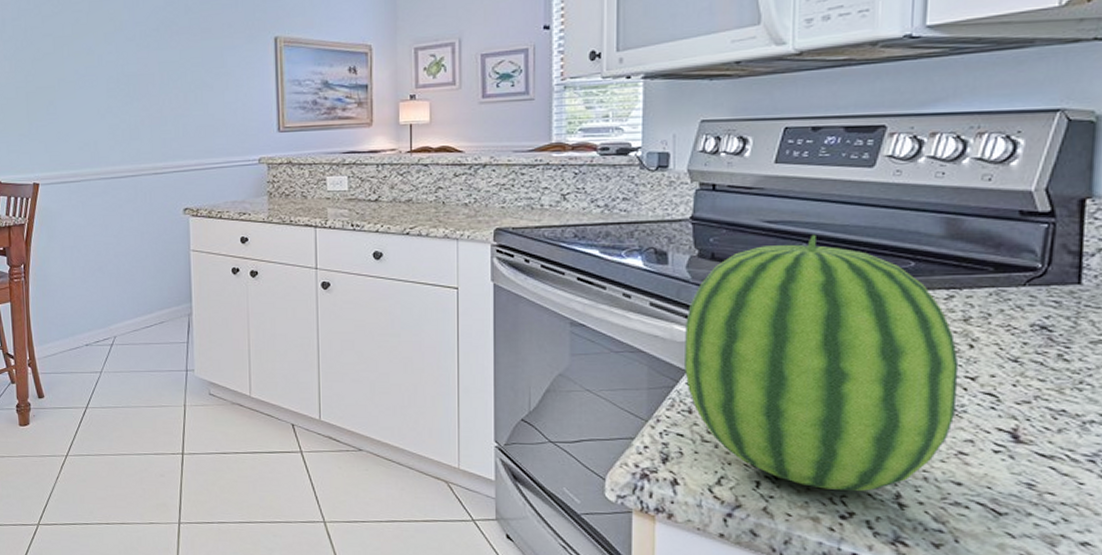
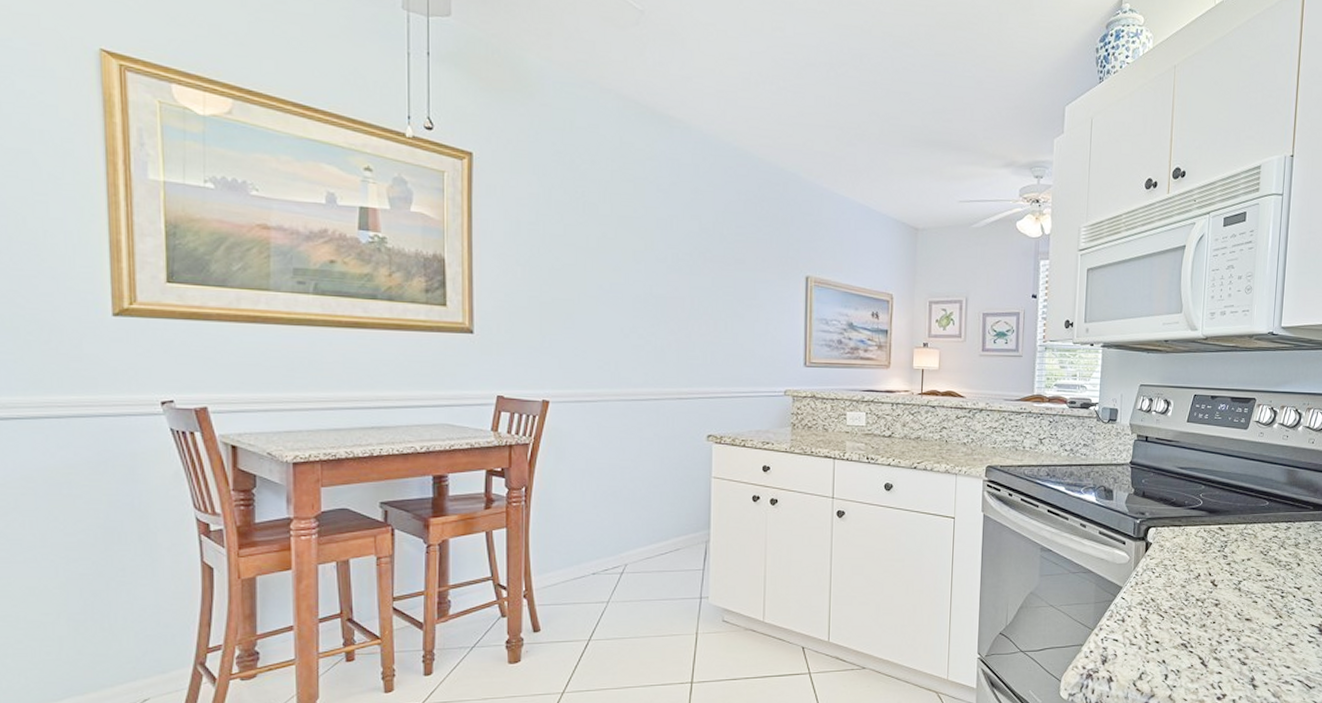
fruit: present [684,234,959,491] -> none [1121,479,1292,678]

